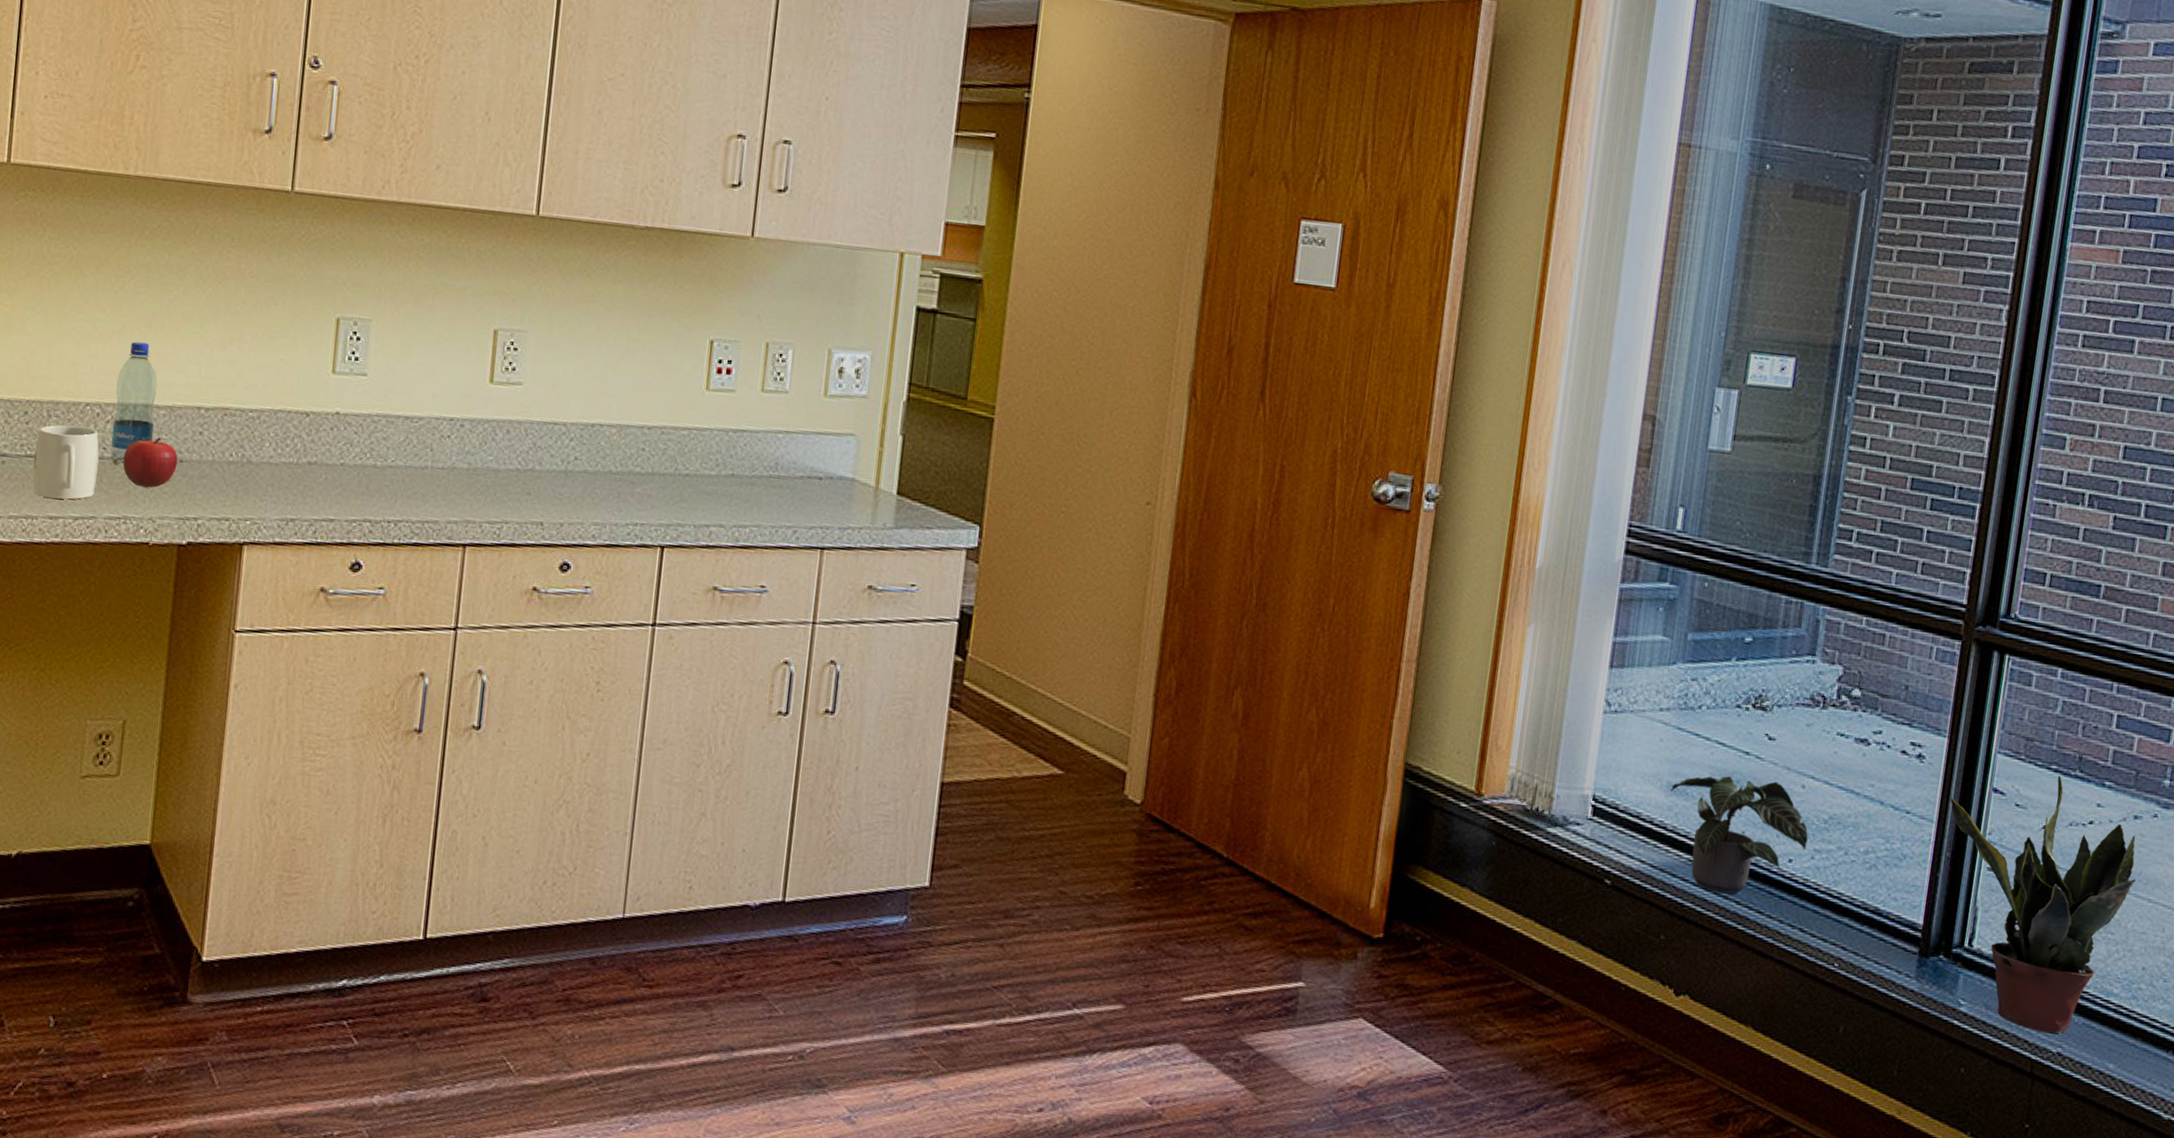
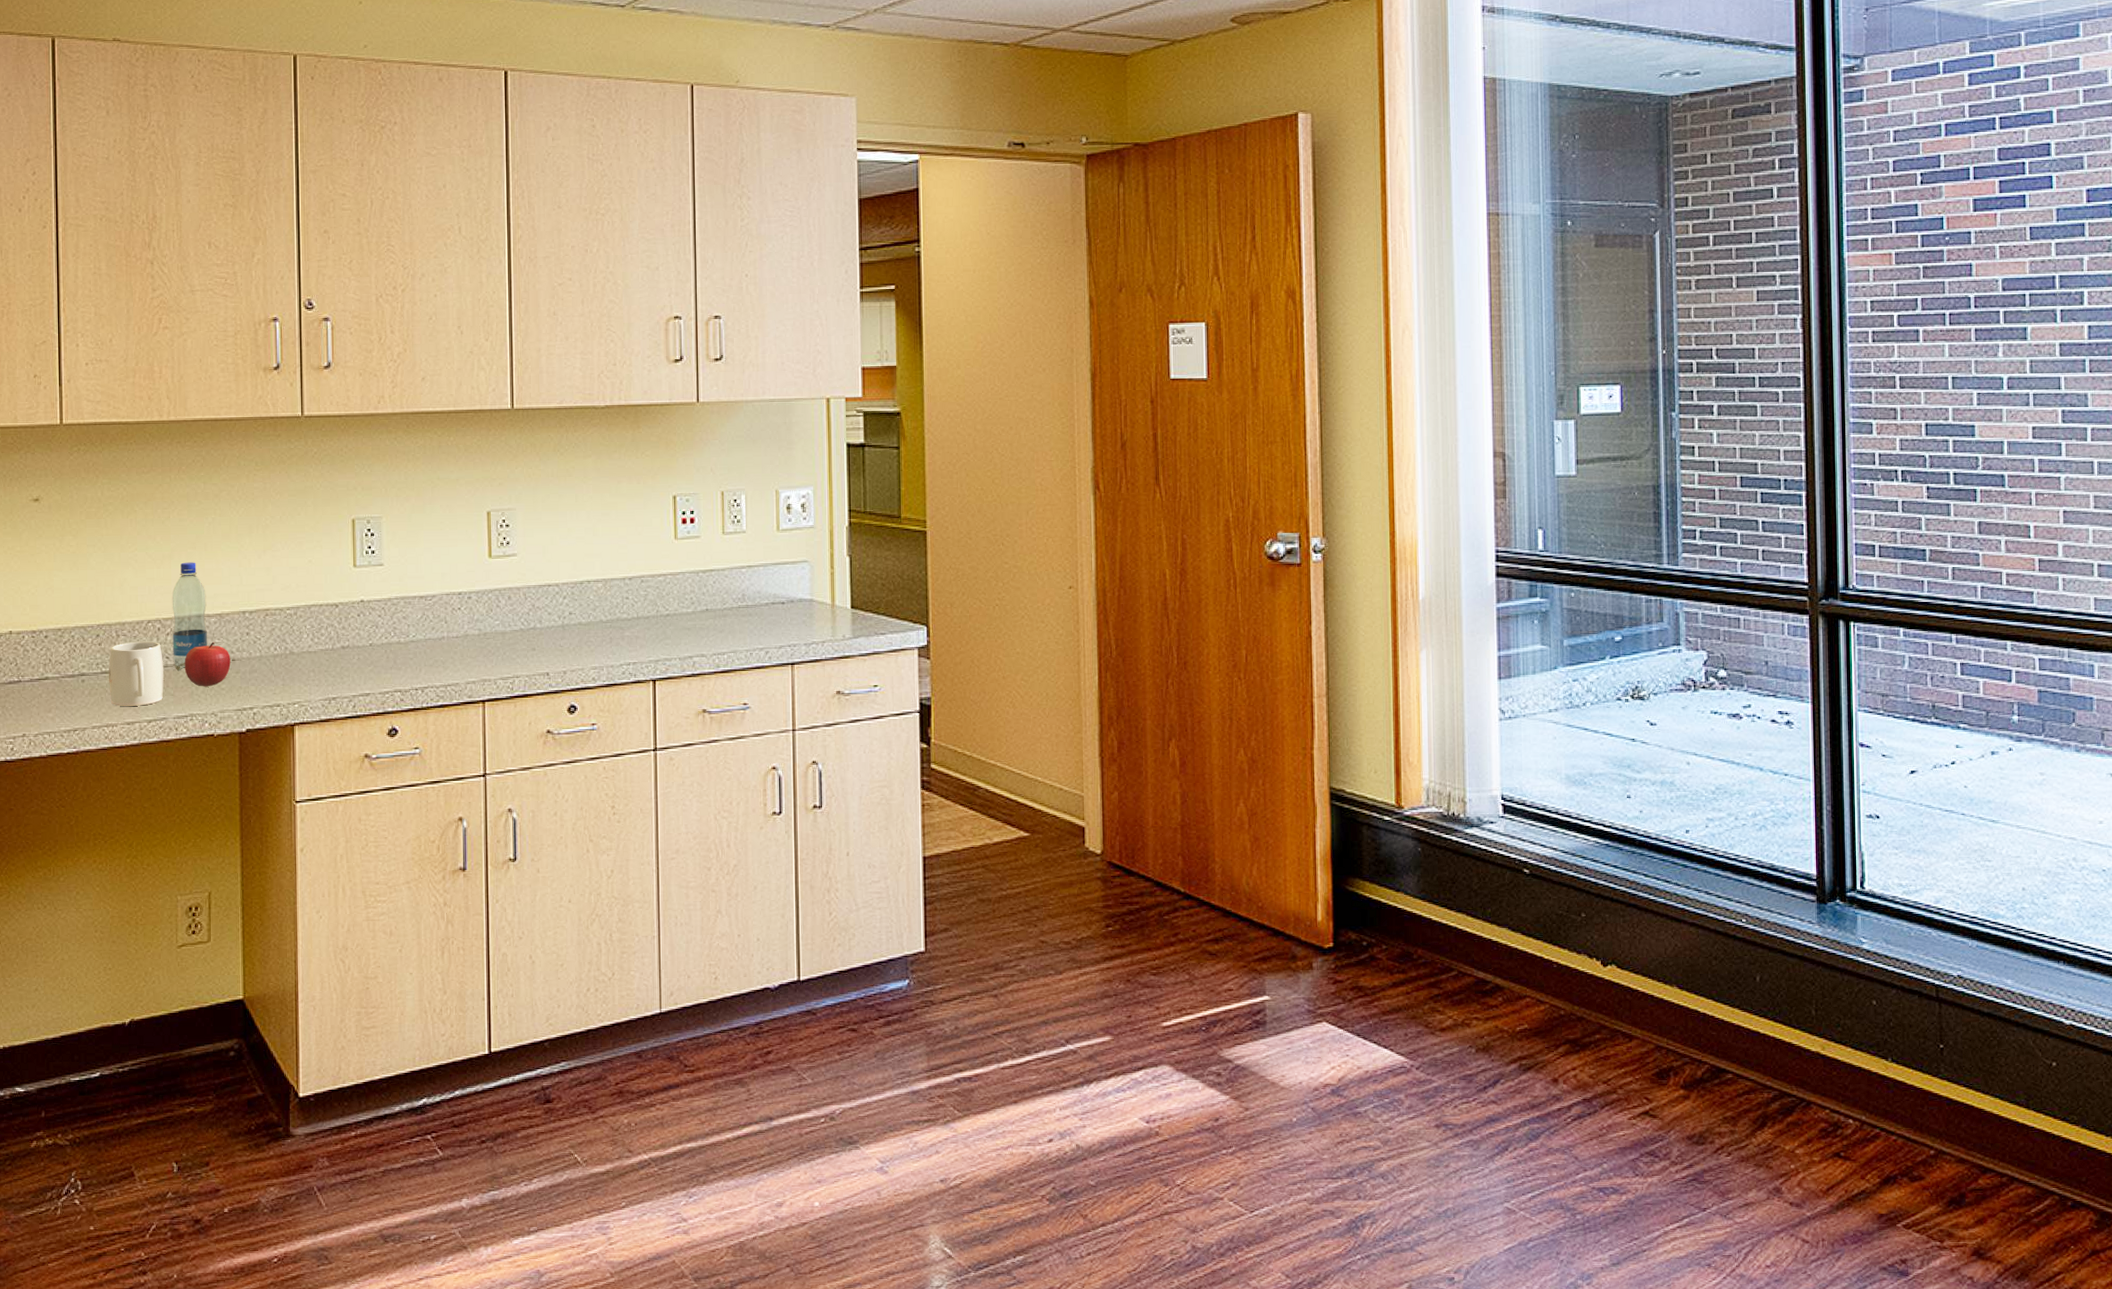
potted plant: present [1670,776,1808,895] -> none [1569,762,1700,869]
potted plant: present [1950,775,2136,1034] -> none [1822,724,2002,959]

